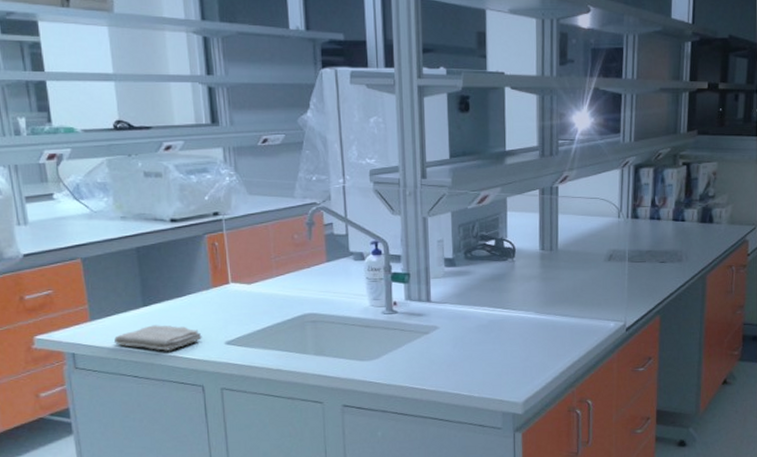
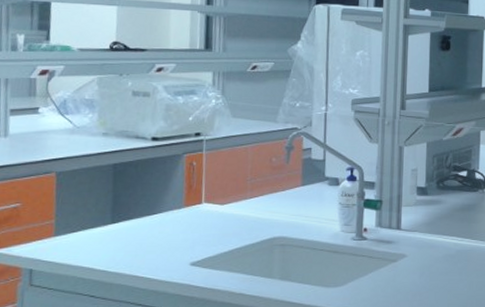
washcloth: present [114,325,202,351] -> none [76,243,167,270]

